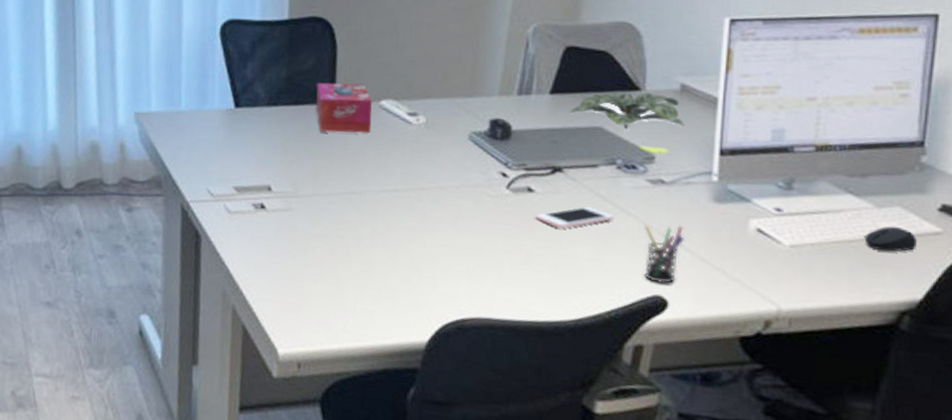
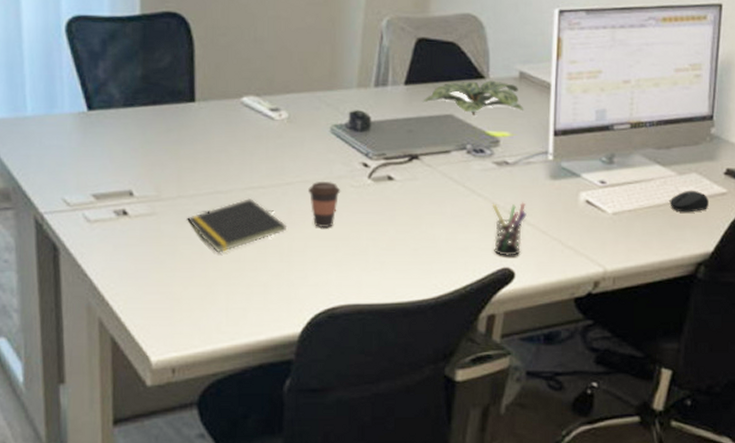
tissue box: present [316,82,372,133] -> none [175,80,234,133]
notepad: none [321,201,420,253] -> present [187,199,288,253]
coffee cup: none [443,189,477,237] -> present [308,182,341,229]
cell phone: present [535,207,614,229] -> none [396,191,466,213]

